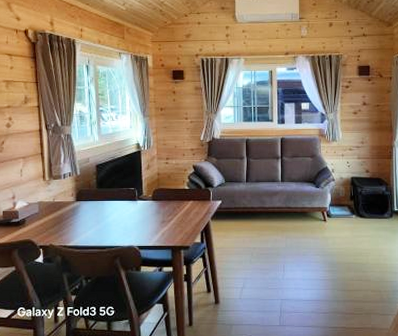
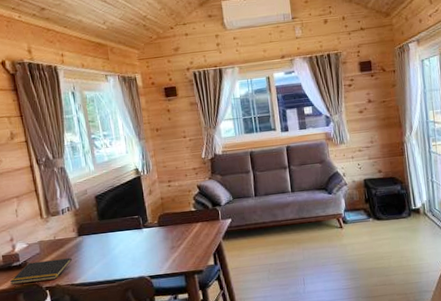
notepad: none [7,221,67,240] -> present [9,258,72,285]

